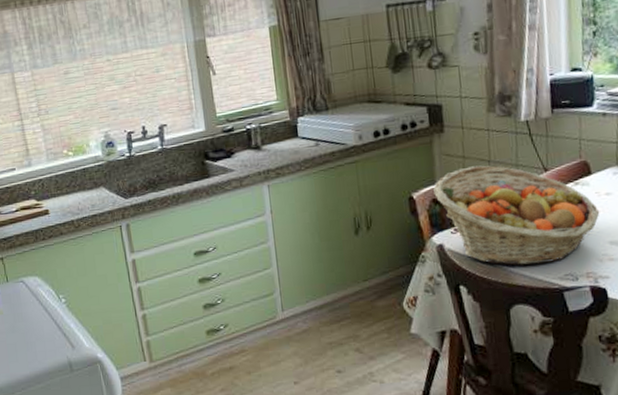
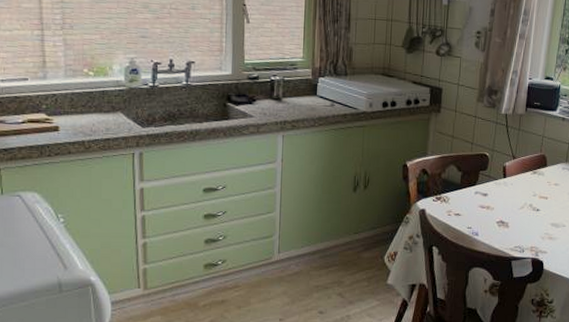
fruit basket: present [433,165,599,266] -> none [424,145,547,236]

